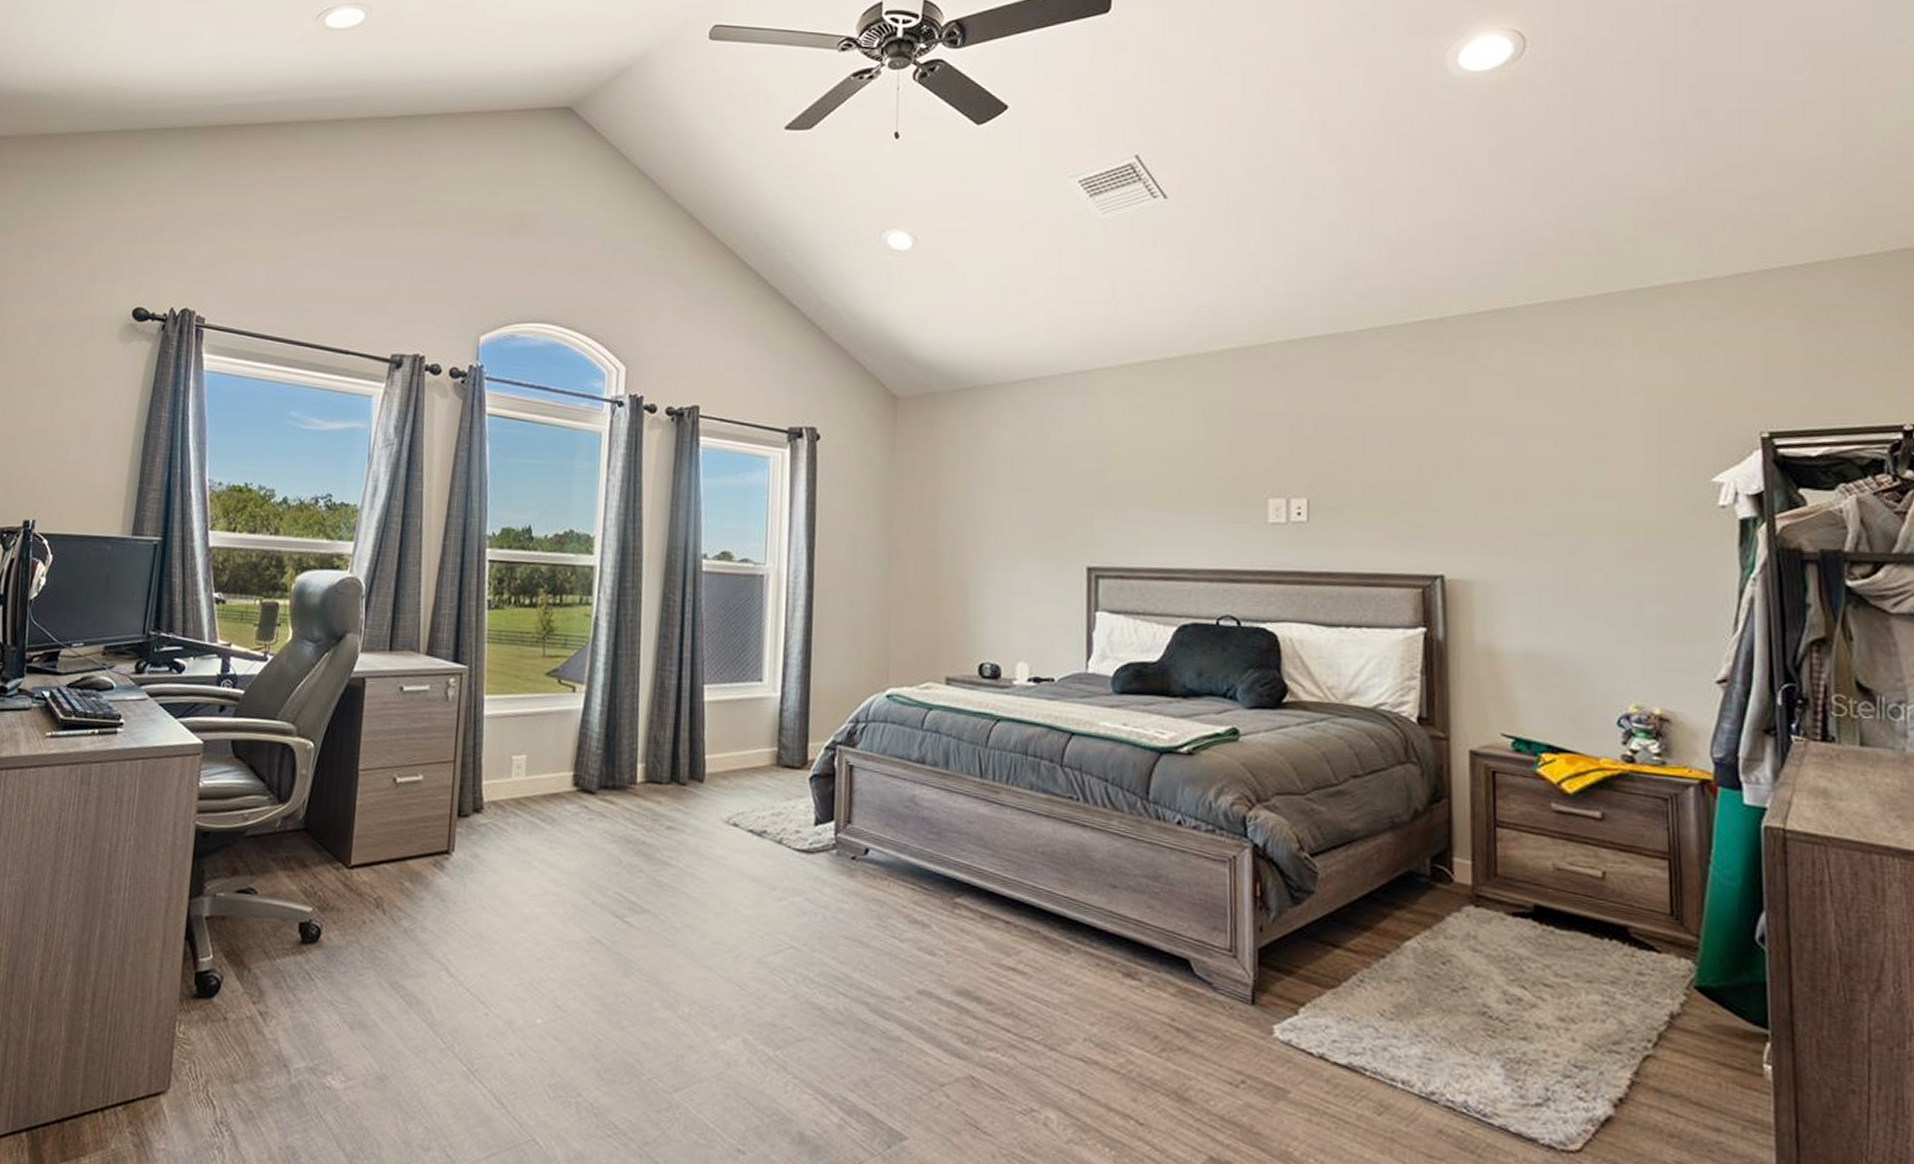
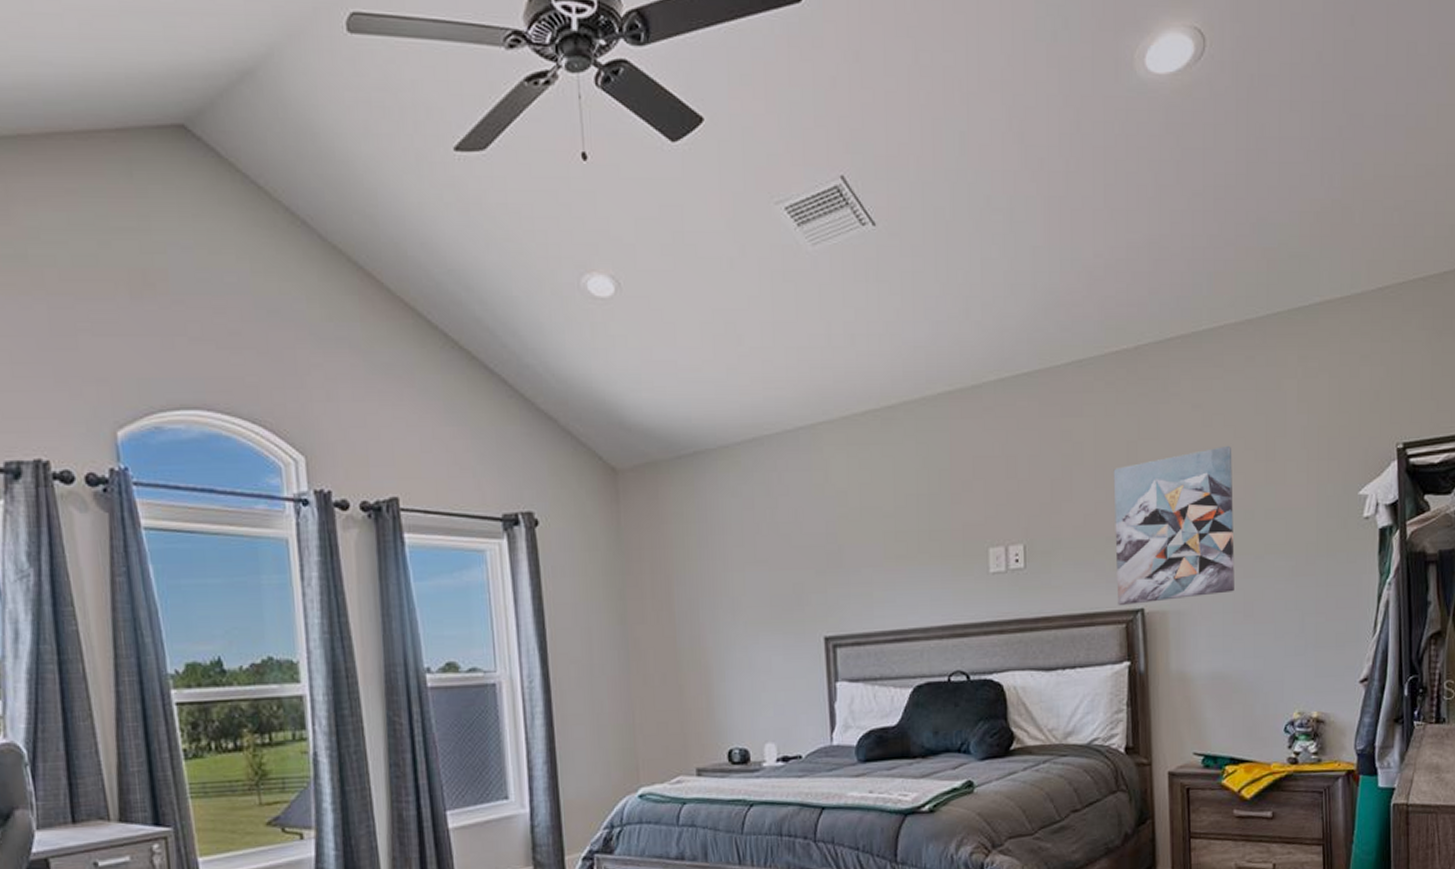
wall art: none [1411,420,1555,570] -> present [1113,446,1235,605]

